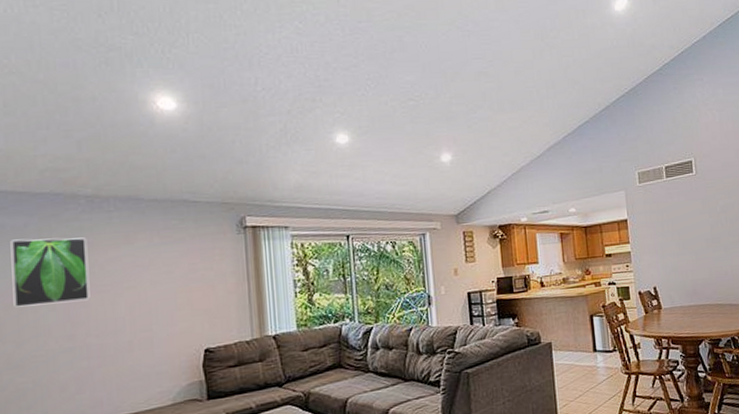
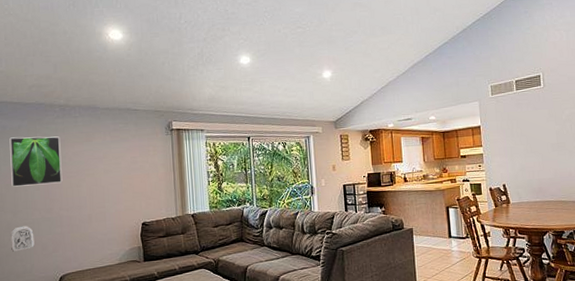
wall relief: none [12,359,49,397] -> present [10,226,35,252]

